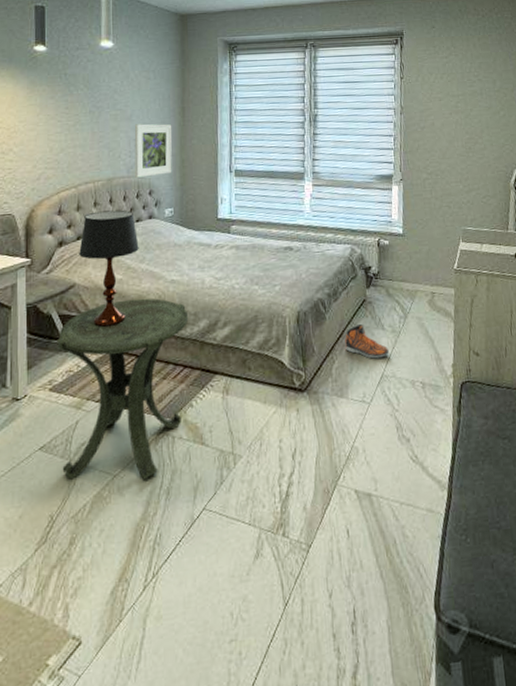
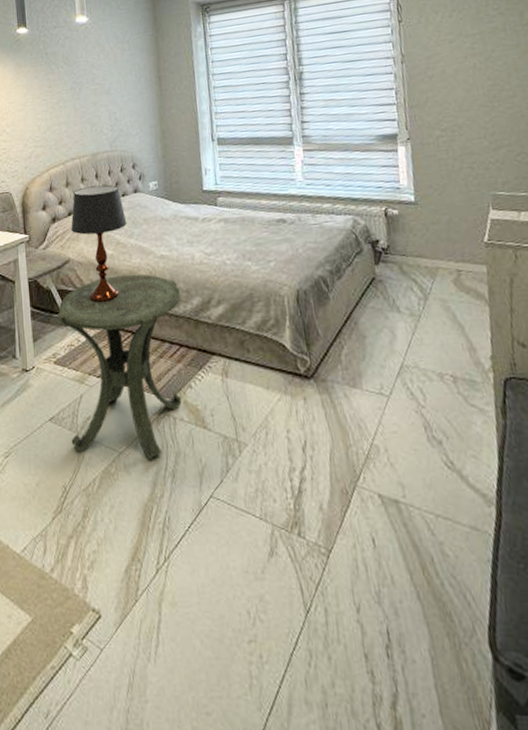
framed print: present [134,123,172,178] -> none [114,95,154,152]
sneaker: present [345,323,389,359] -> none [353,305,408,346]

